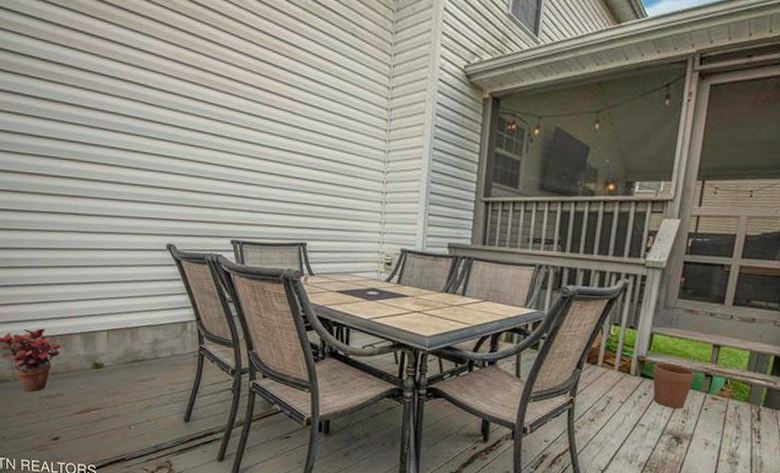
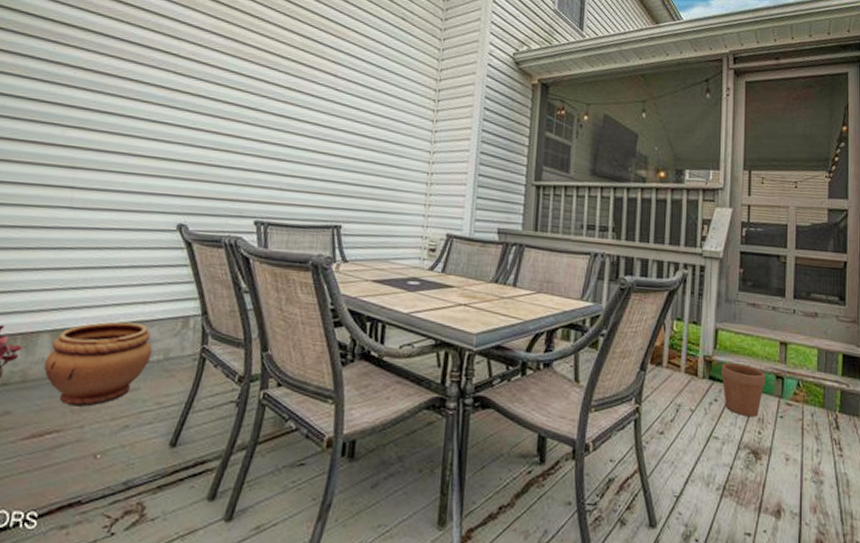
planter pot: none [81,326,161,391] -> present [44,321,153,407]

